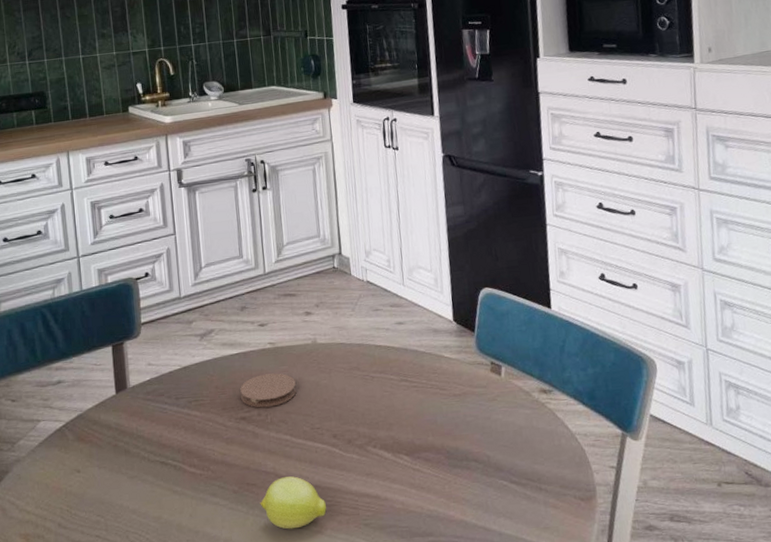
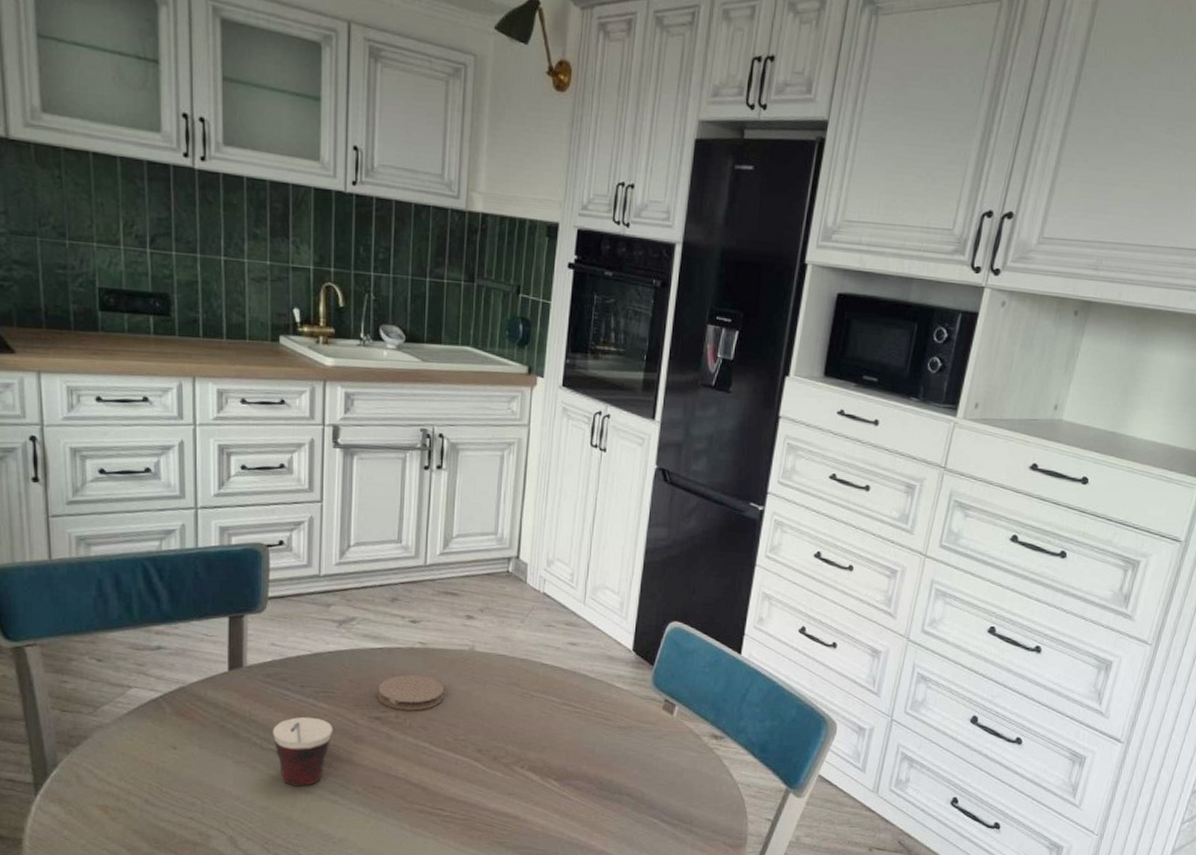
cup: none [157,426,208,494] -> present [273,716,333,787]
fruit: present [259,476,327,529] -> none [384,785,459,838]

